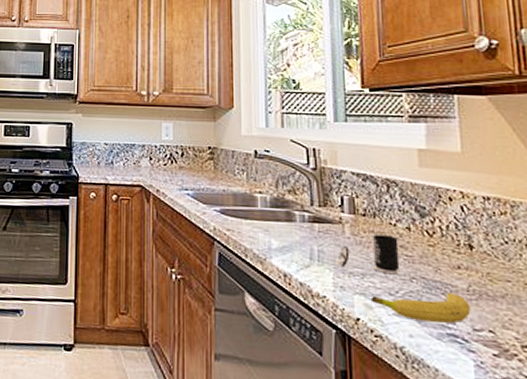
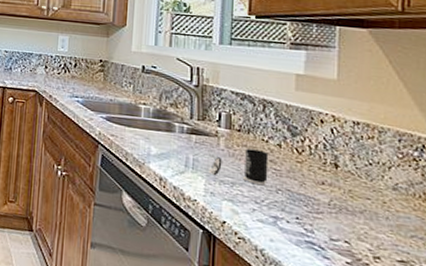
fruit: present [370,292,471,324] -> none [237,202,330,233]

